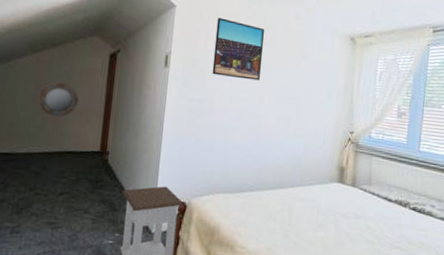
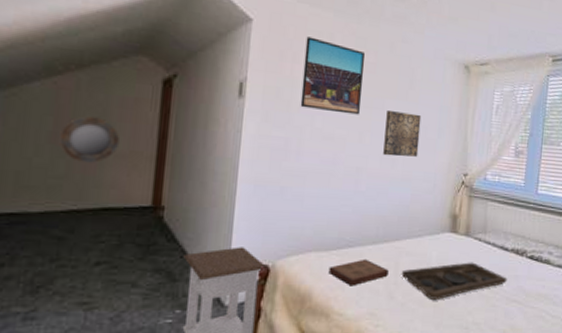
book: none [233,201,284,225] -> present [328,259,389,286]
wall art: none [279,77,313,116] -> present [383,111,422,157]
decorative tray: none [294,209,391,241] -> present [401,262,507,299]

